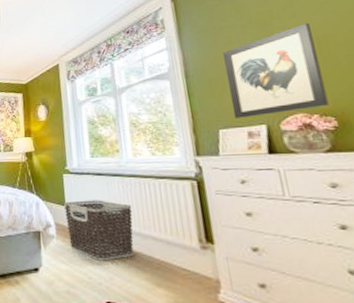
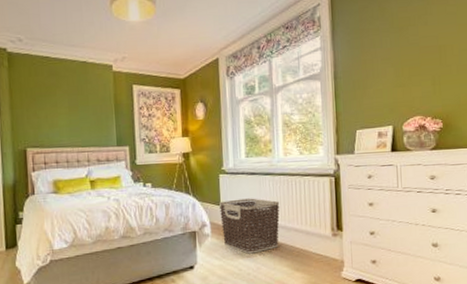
wall art: present [223,22,329,120] -> none [367,31,439,121]

